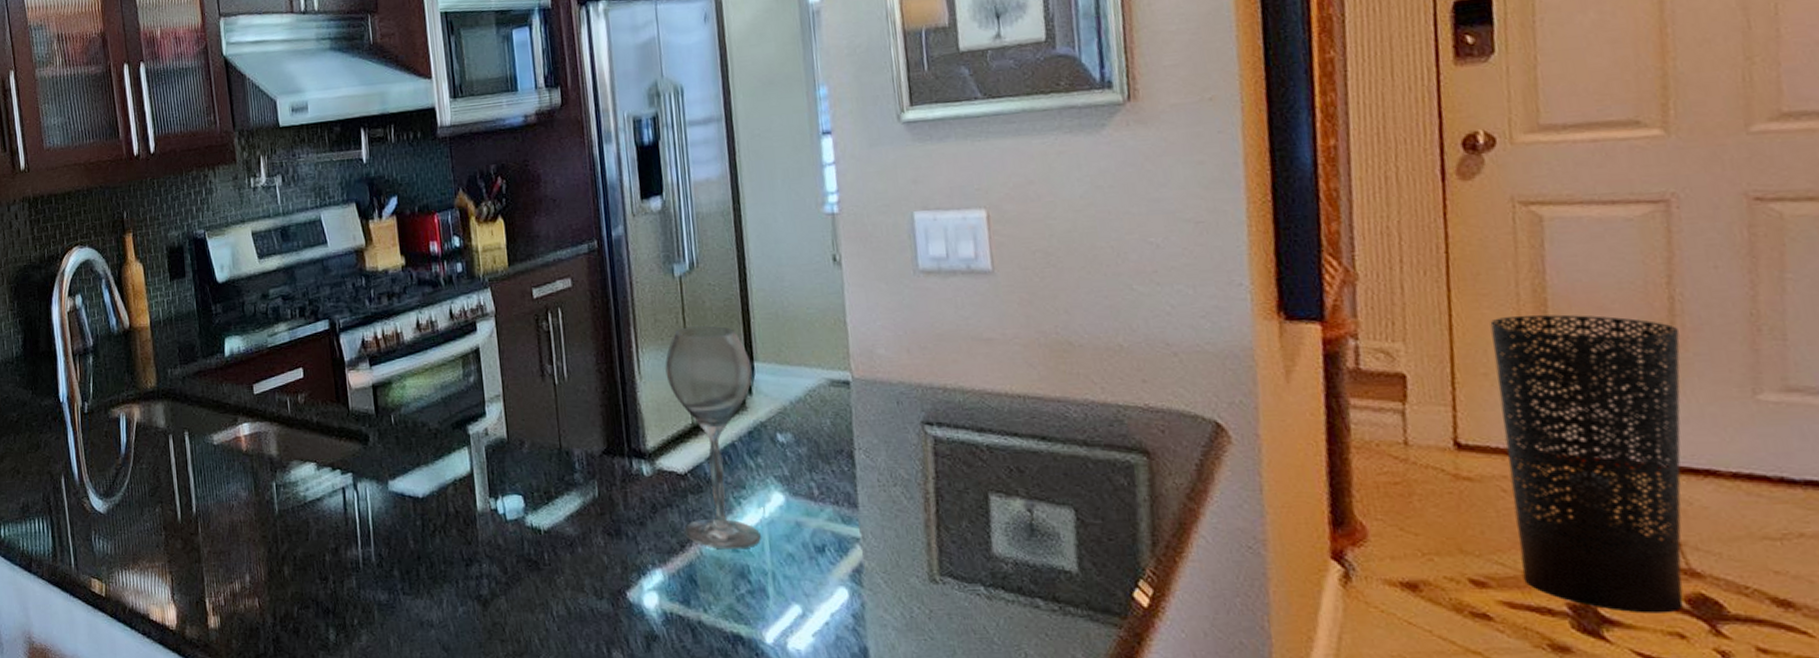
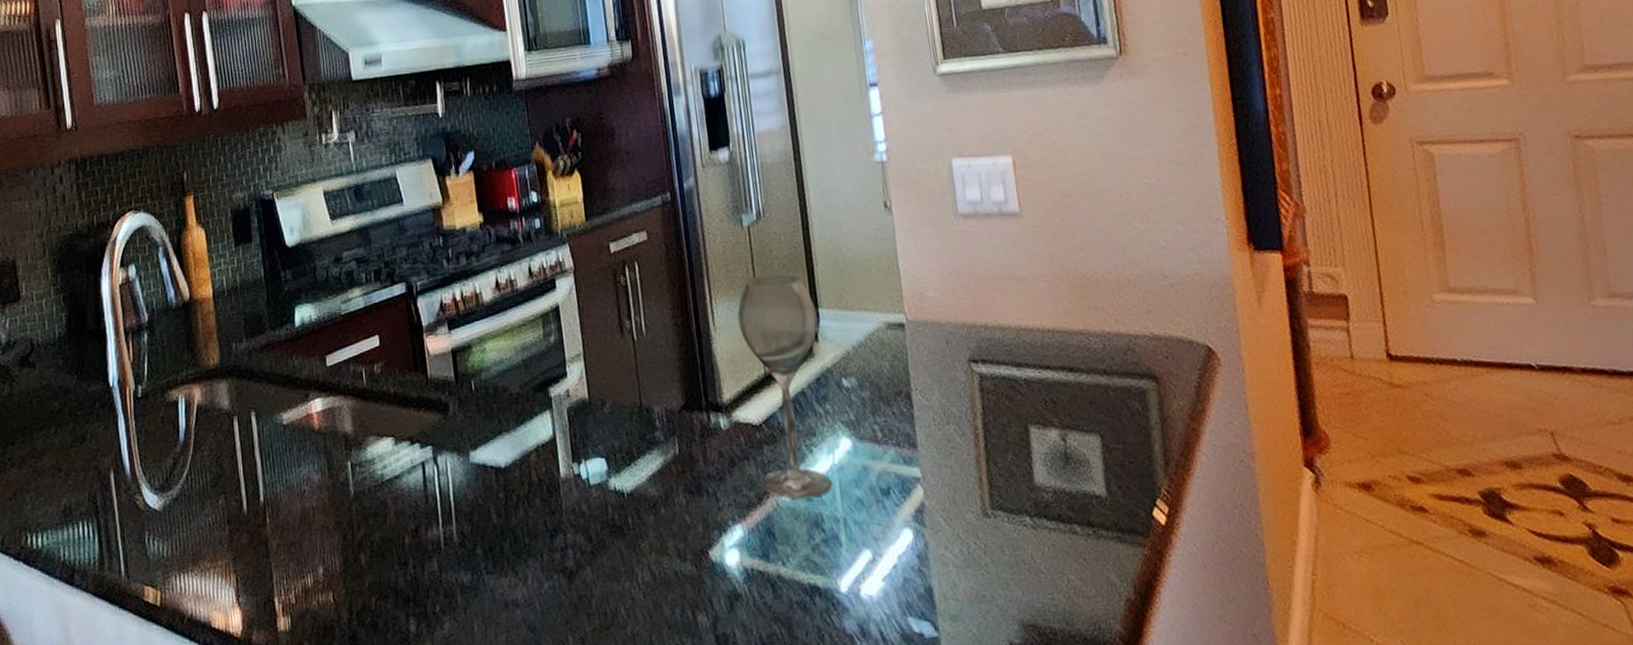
umbrella stand: present [1490,314,1684,613] -> none [1404,238,1559,496]

